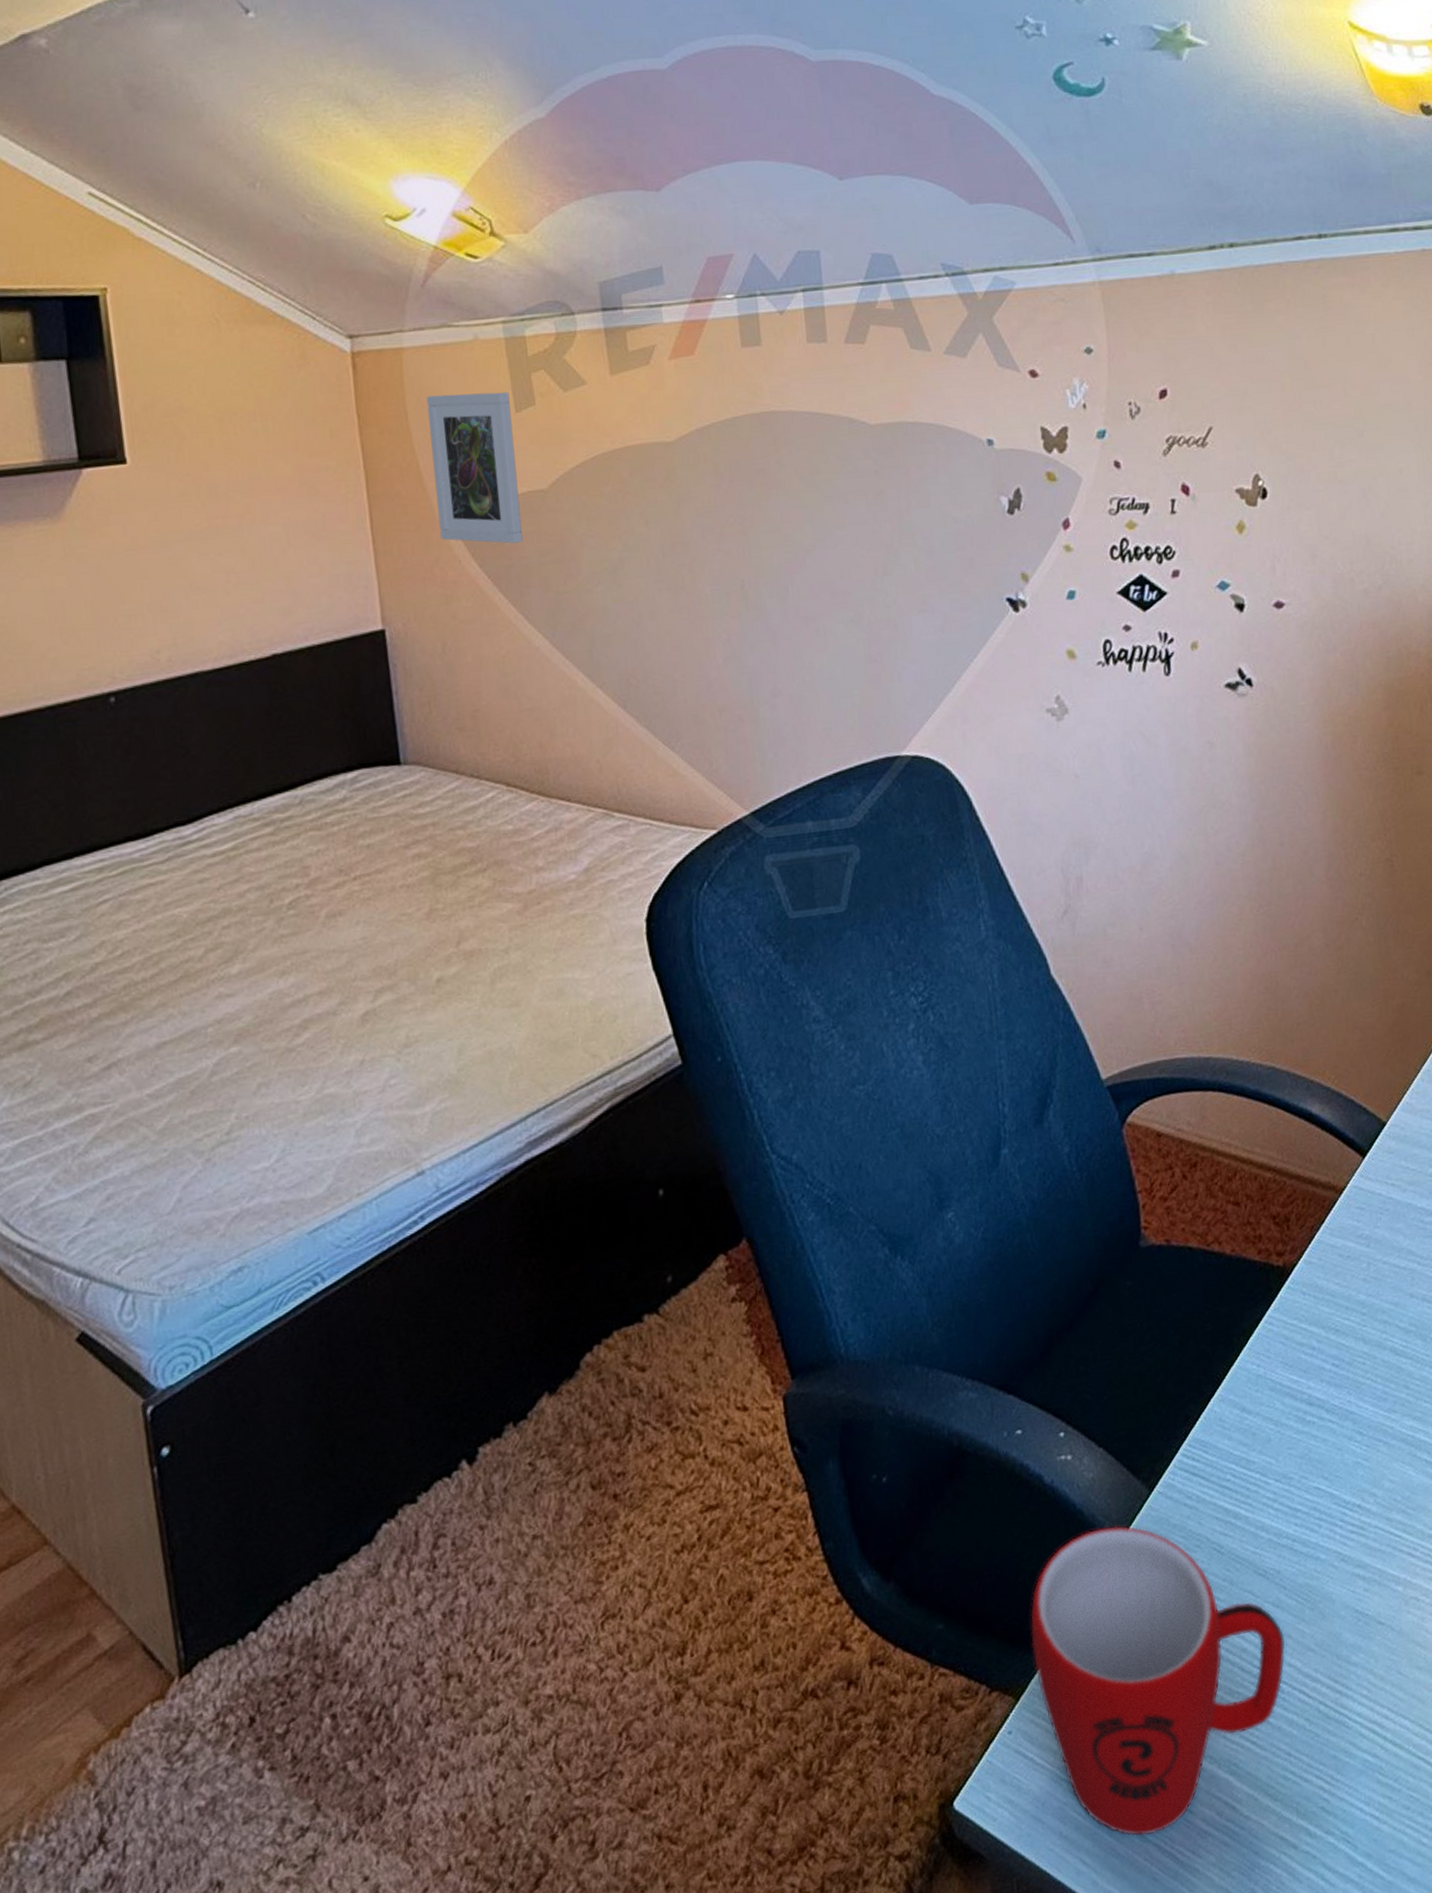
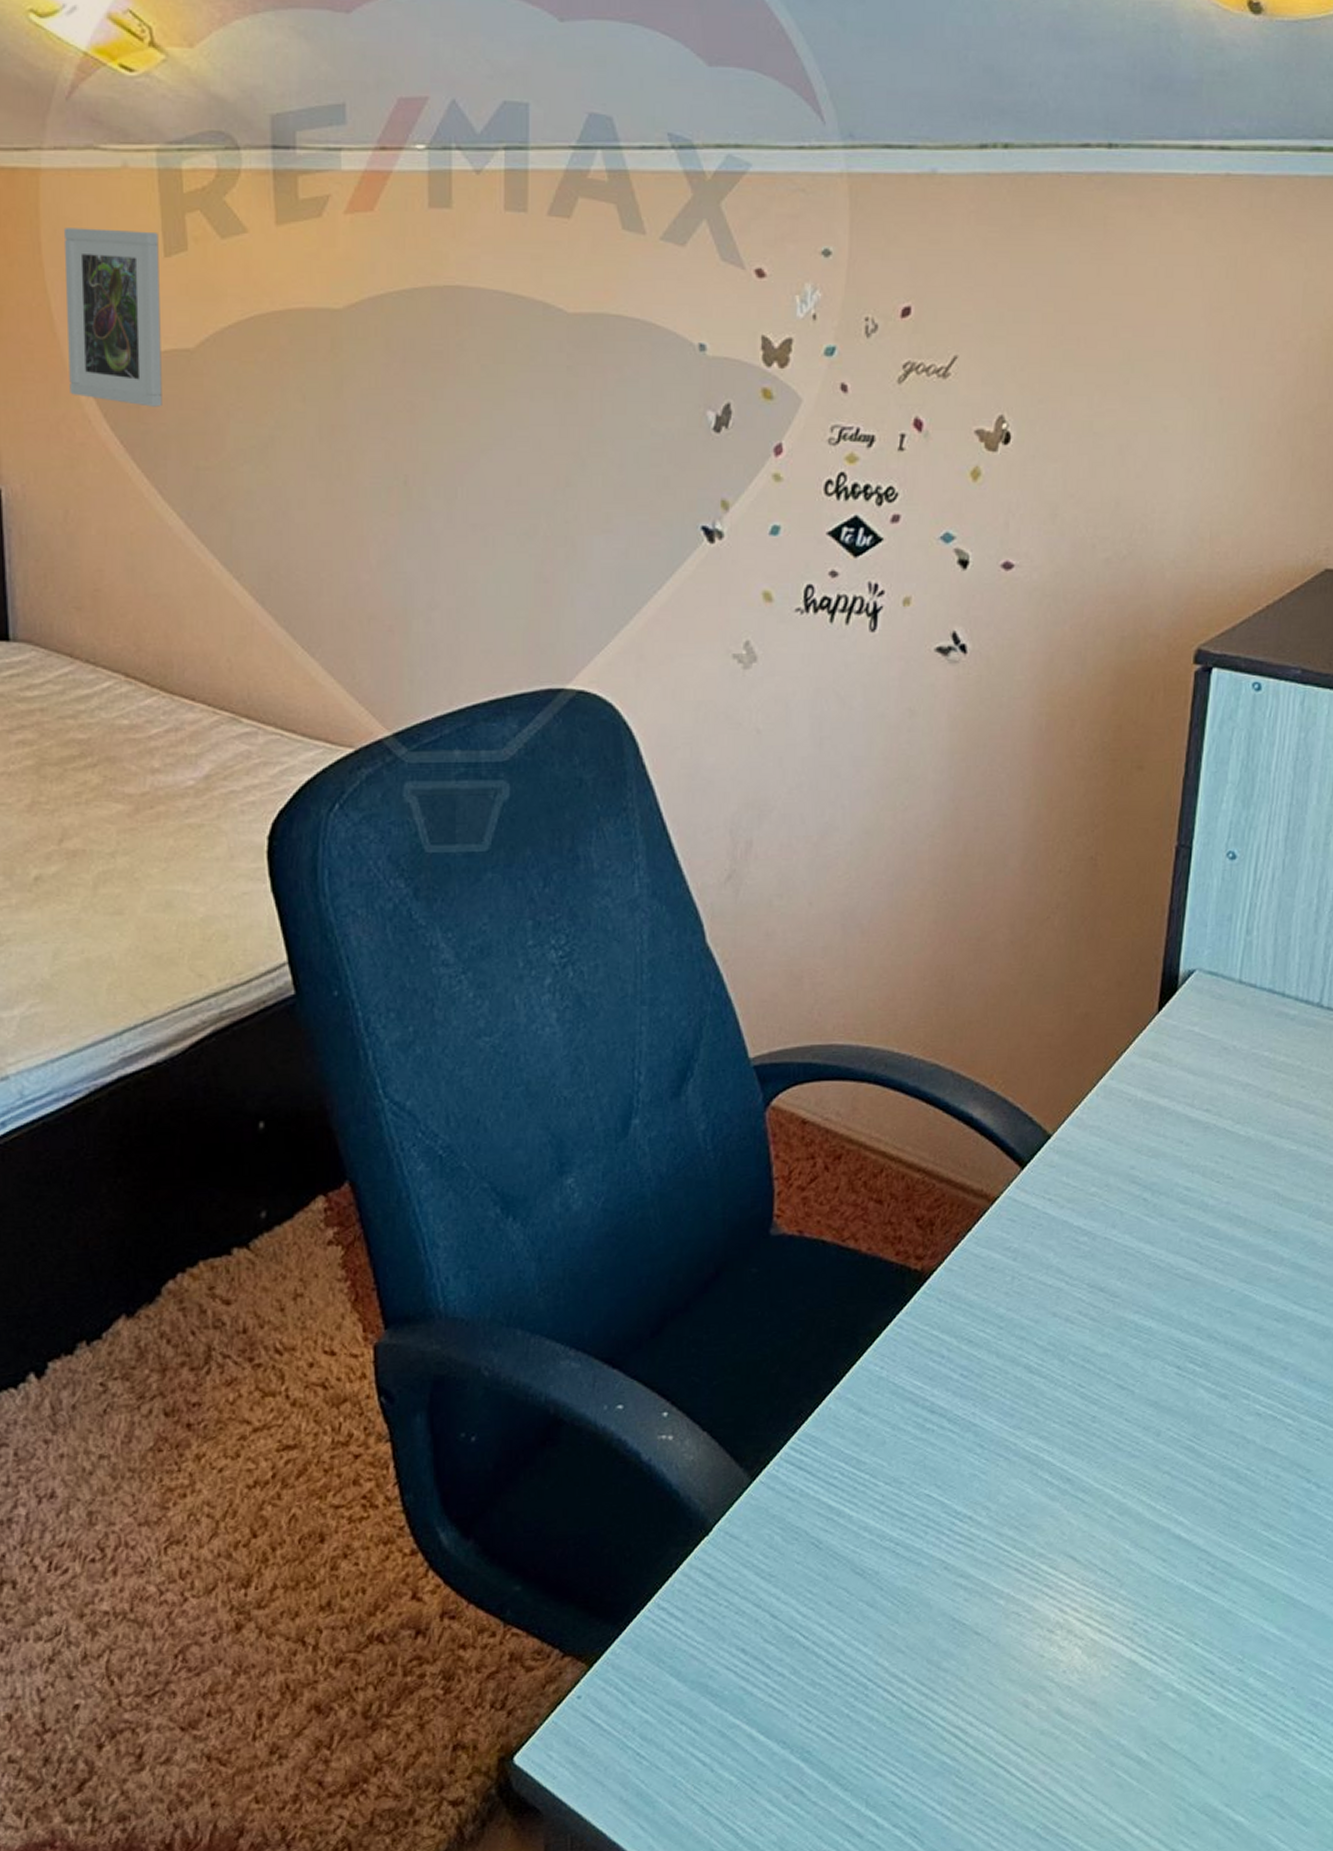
mug: present [1030,1525,1286,1837] -> none [611,1510,876,1809]

